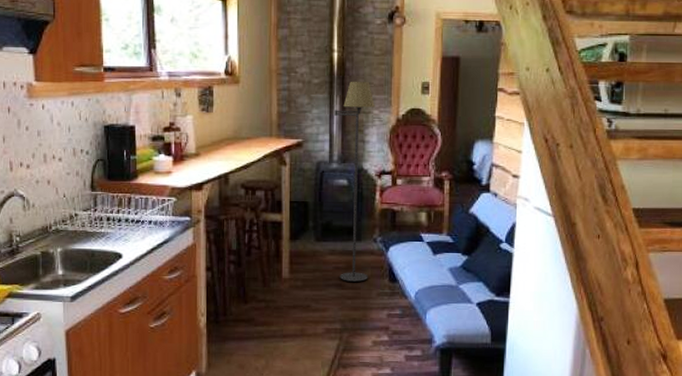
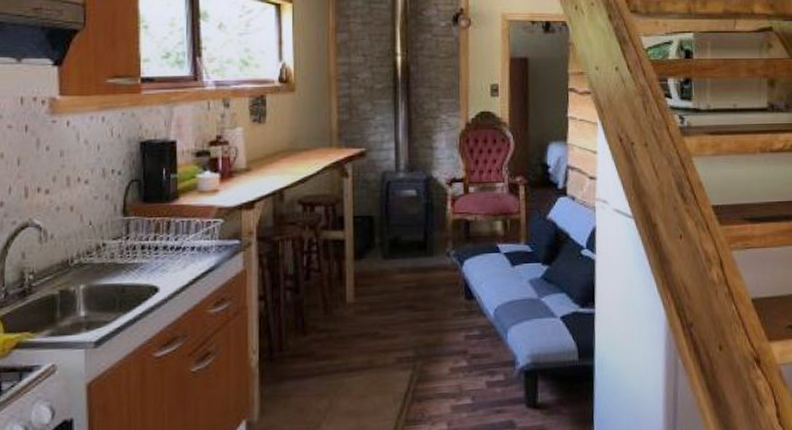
floor lamp: present [334,81,375,282] -> none [400,85,442,302]

